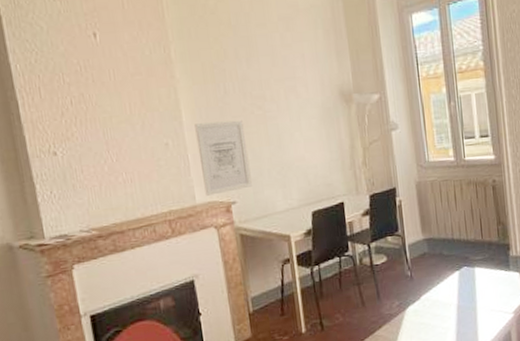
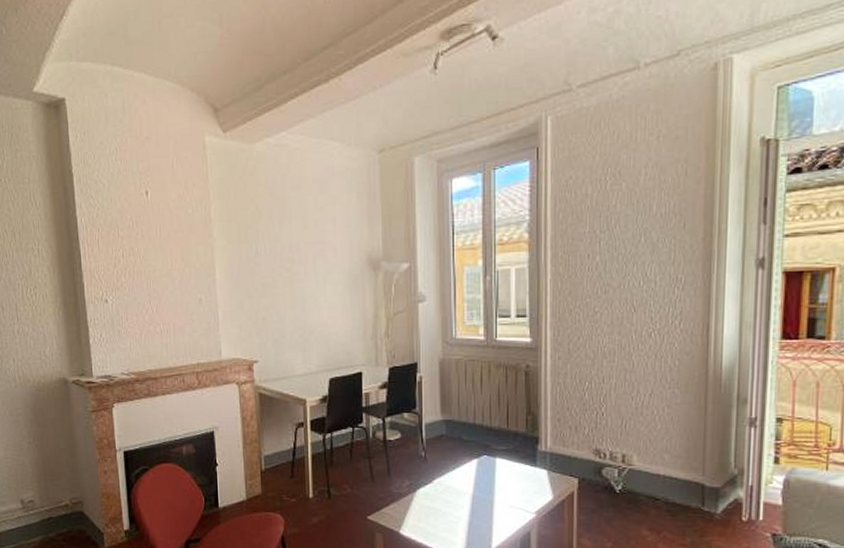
wall art: present [195,119,252,196] -> none [226,281,274,353]

